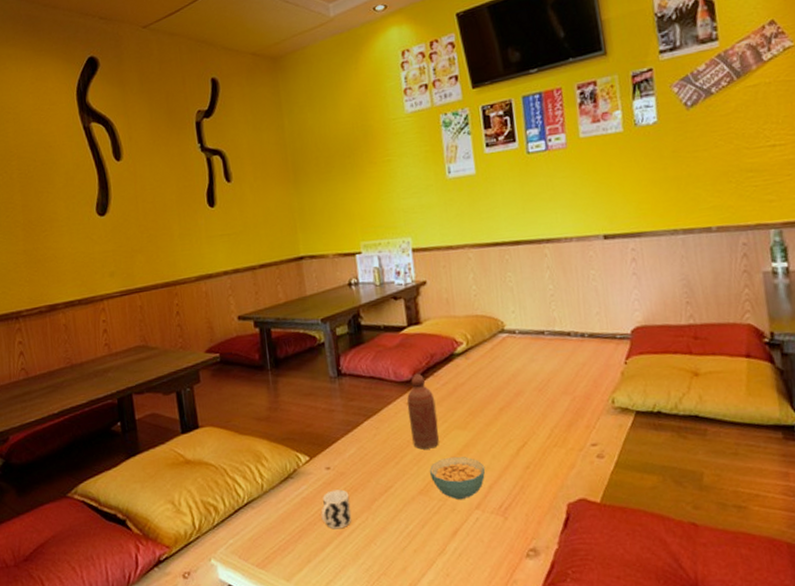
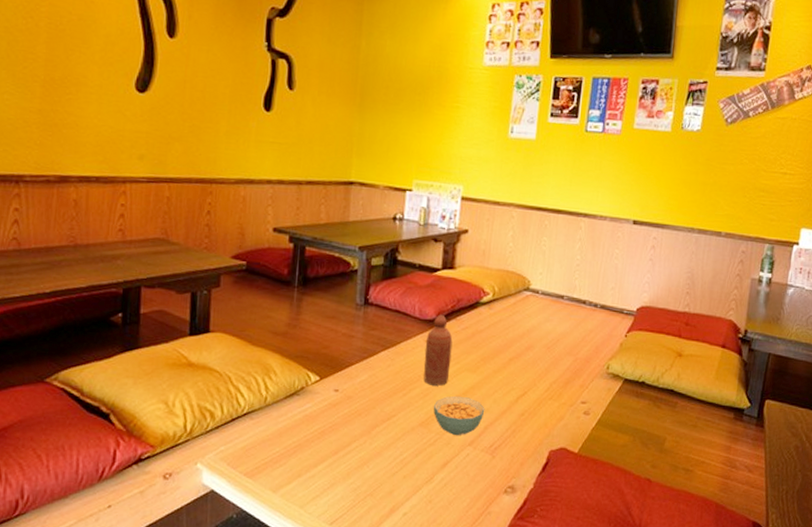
cup: present [320,489,352,529] -> none [320,411,352,449]

